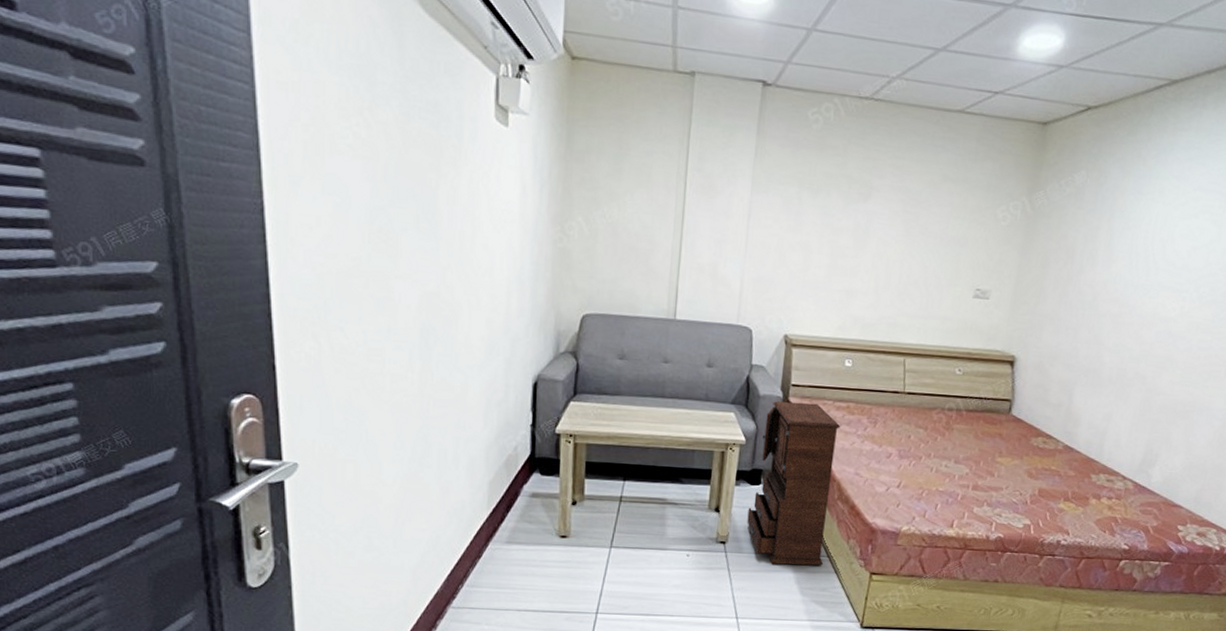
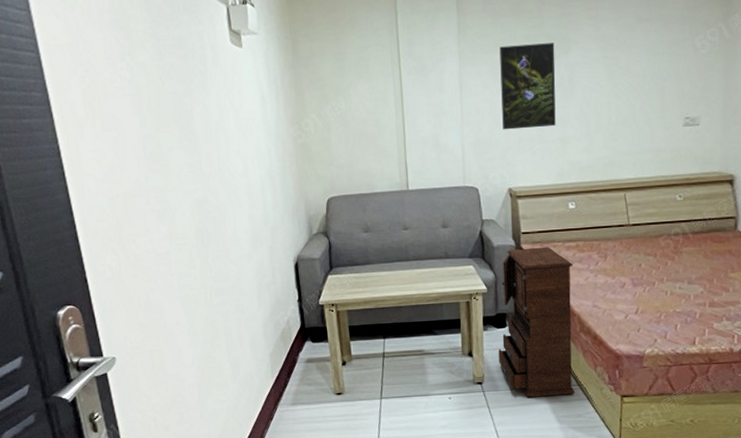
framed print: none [788,180,855,275] -> present [499,43,556,130]

